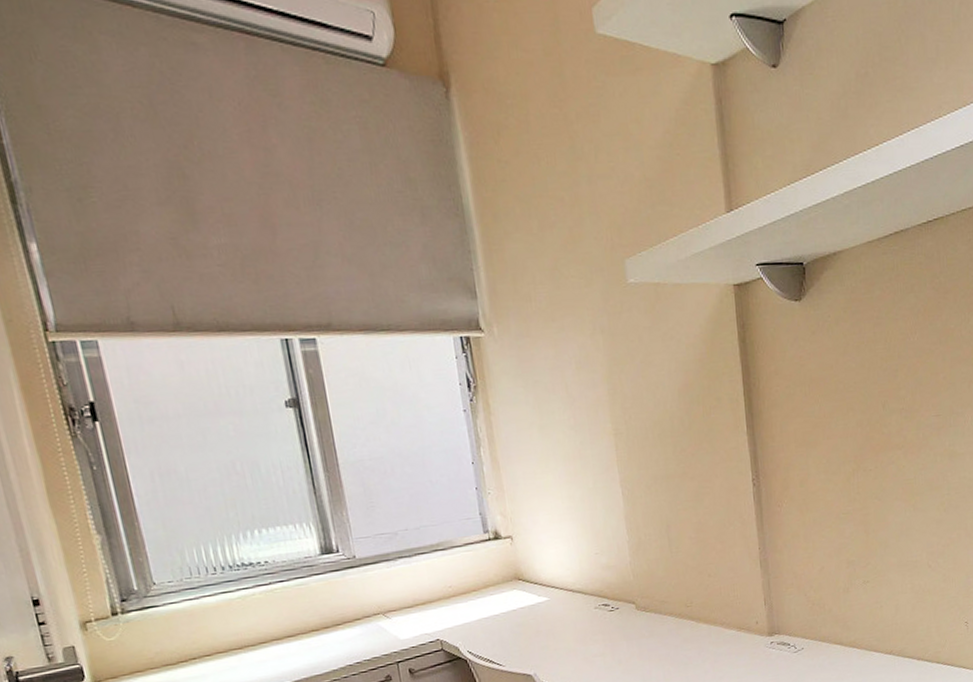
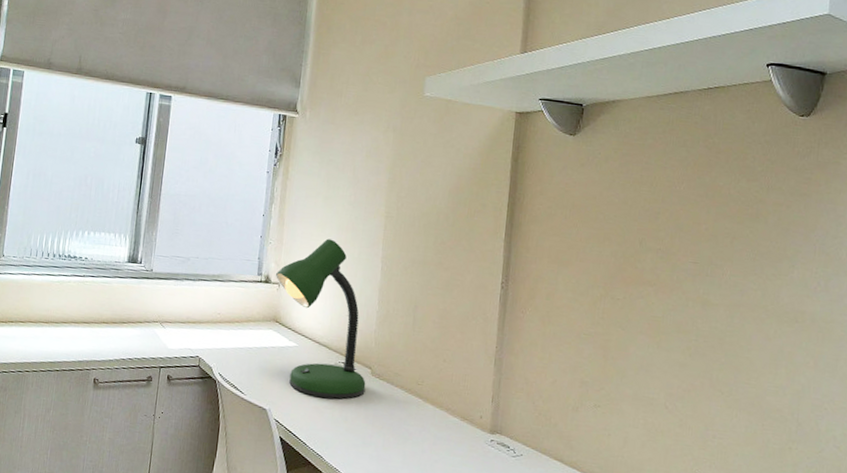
desk lamp: none [505,473,634,648] -> present [276,238,366,399]

